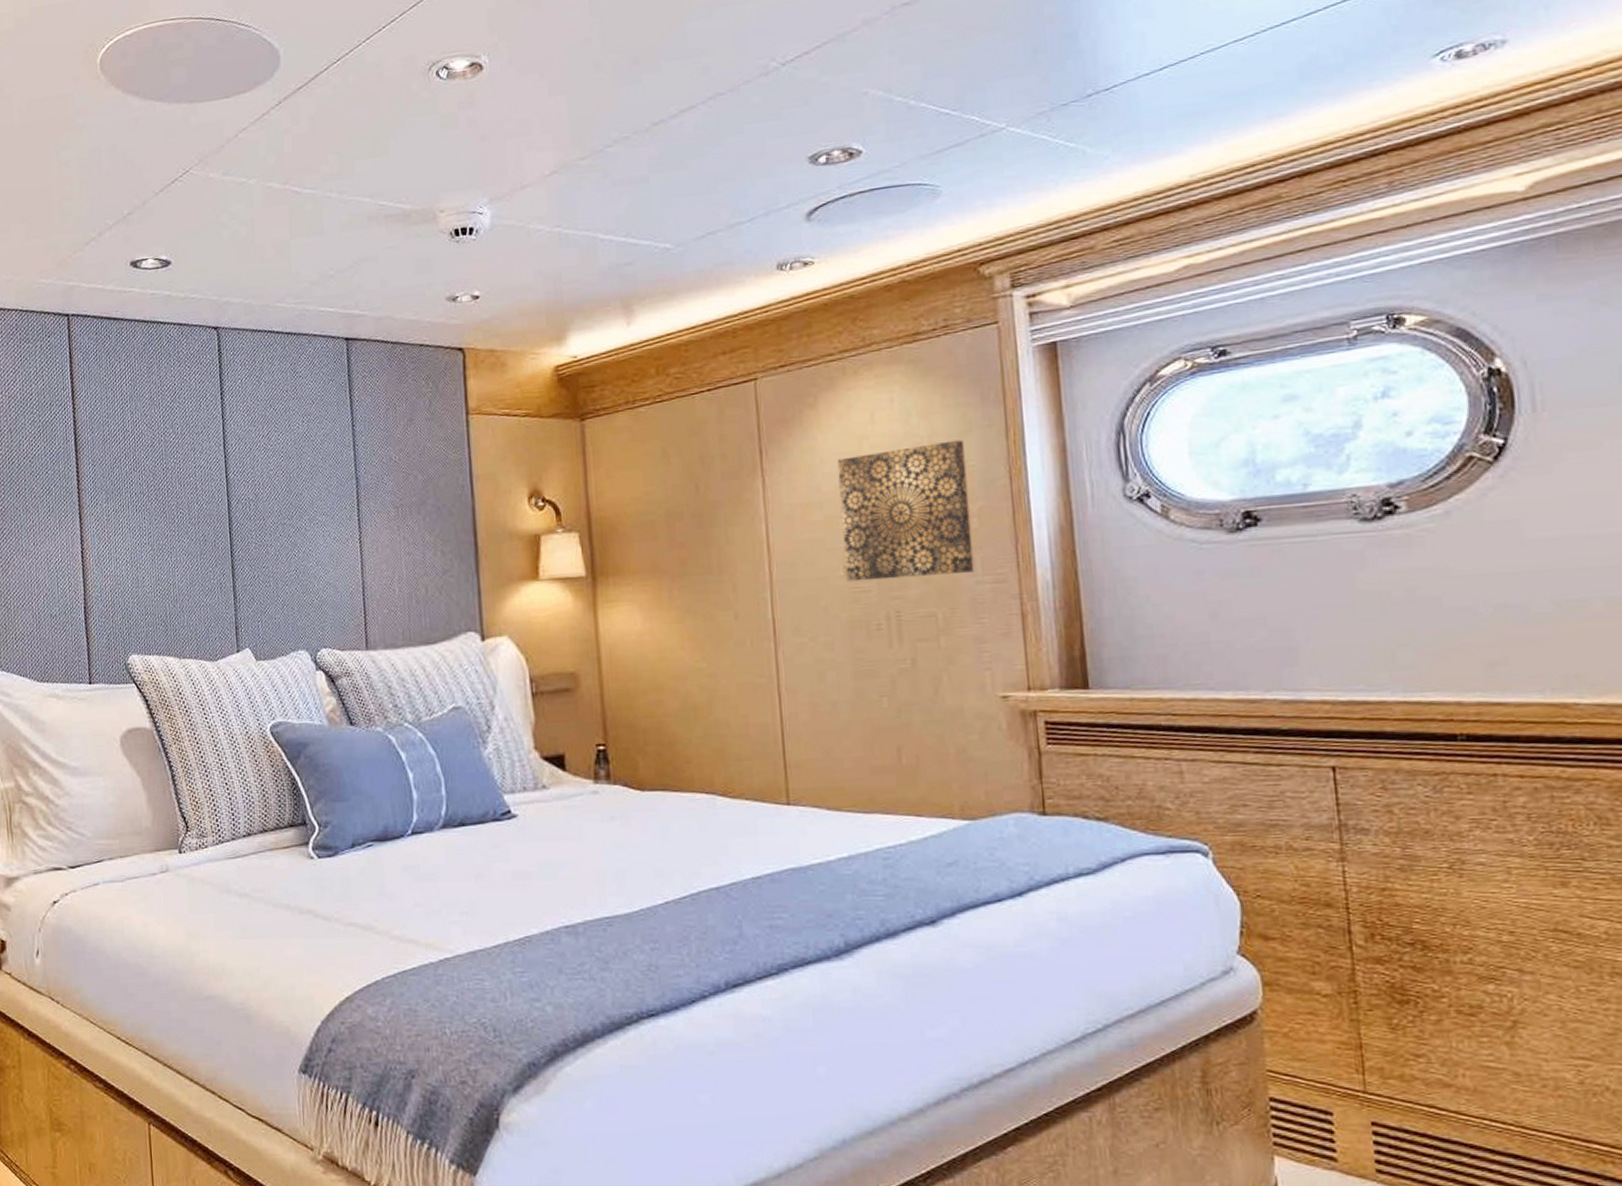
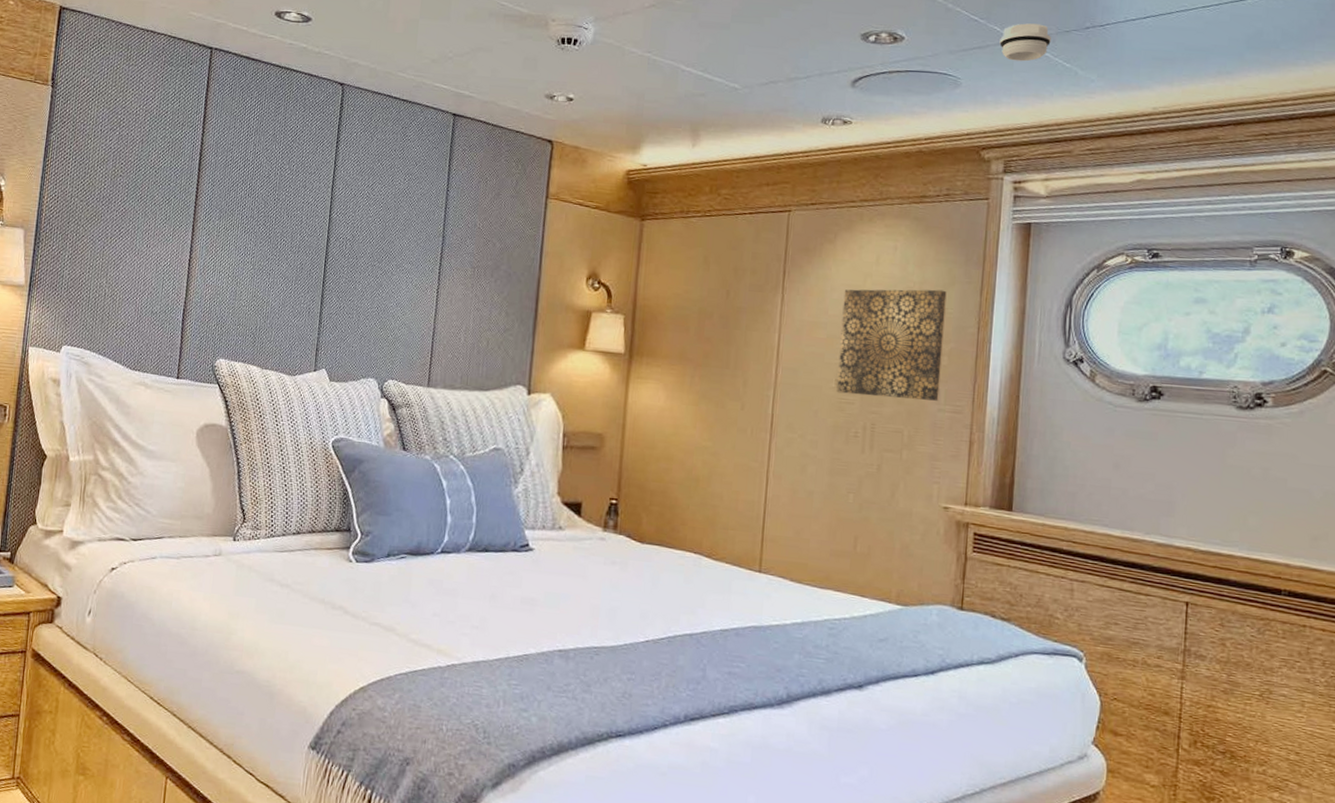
smoke detector: none [981,102,1046,153] -> present [999,23,1051,62]

